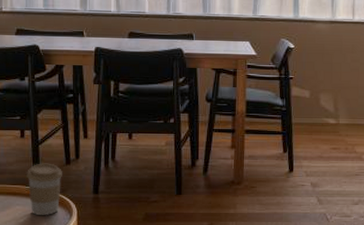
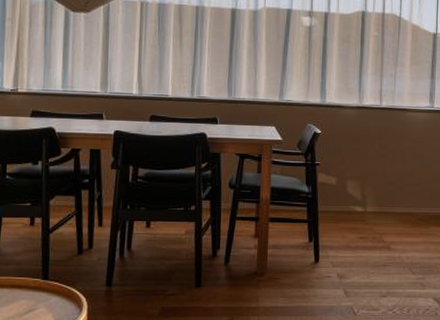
coffee cup: present [27,163,62,215] -> none [34,253,74,310]

